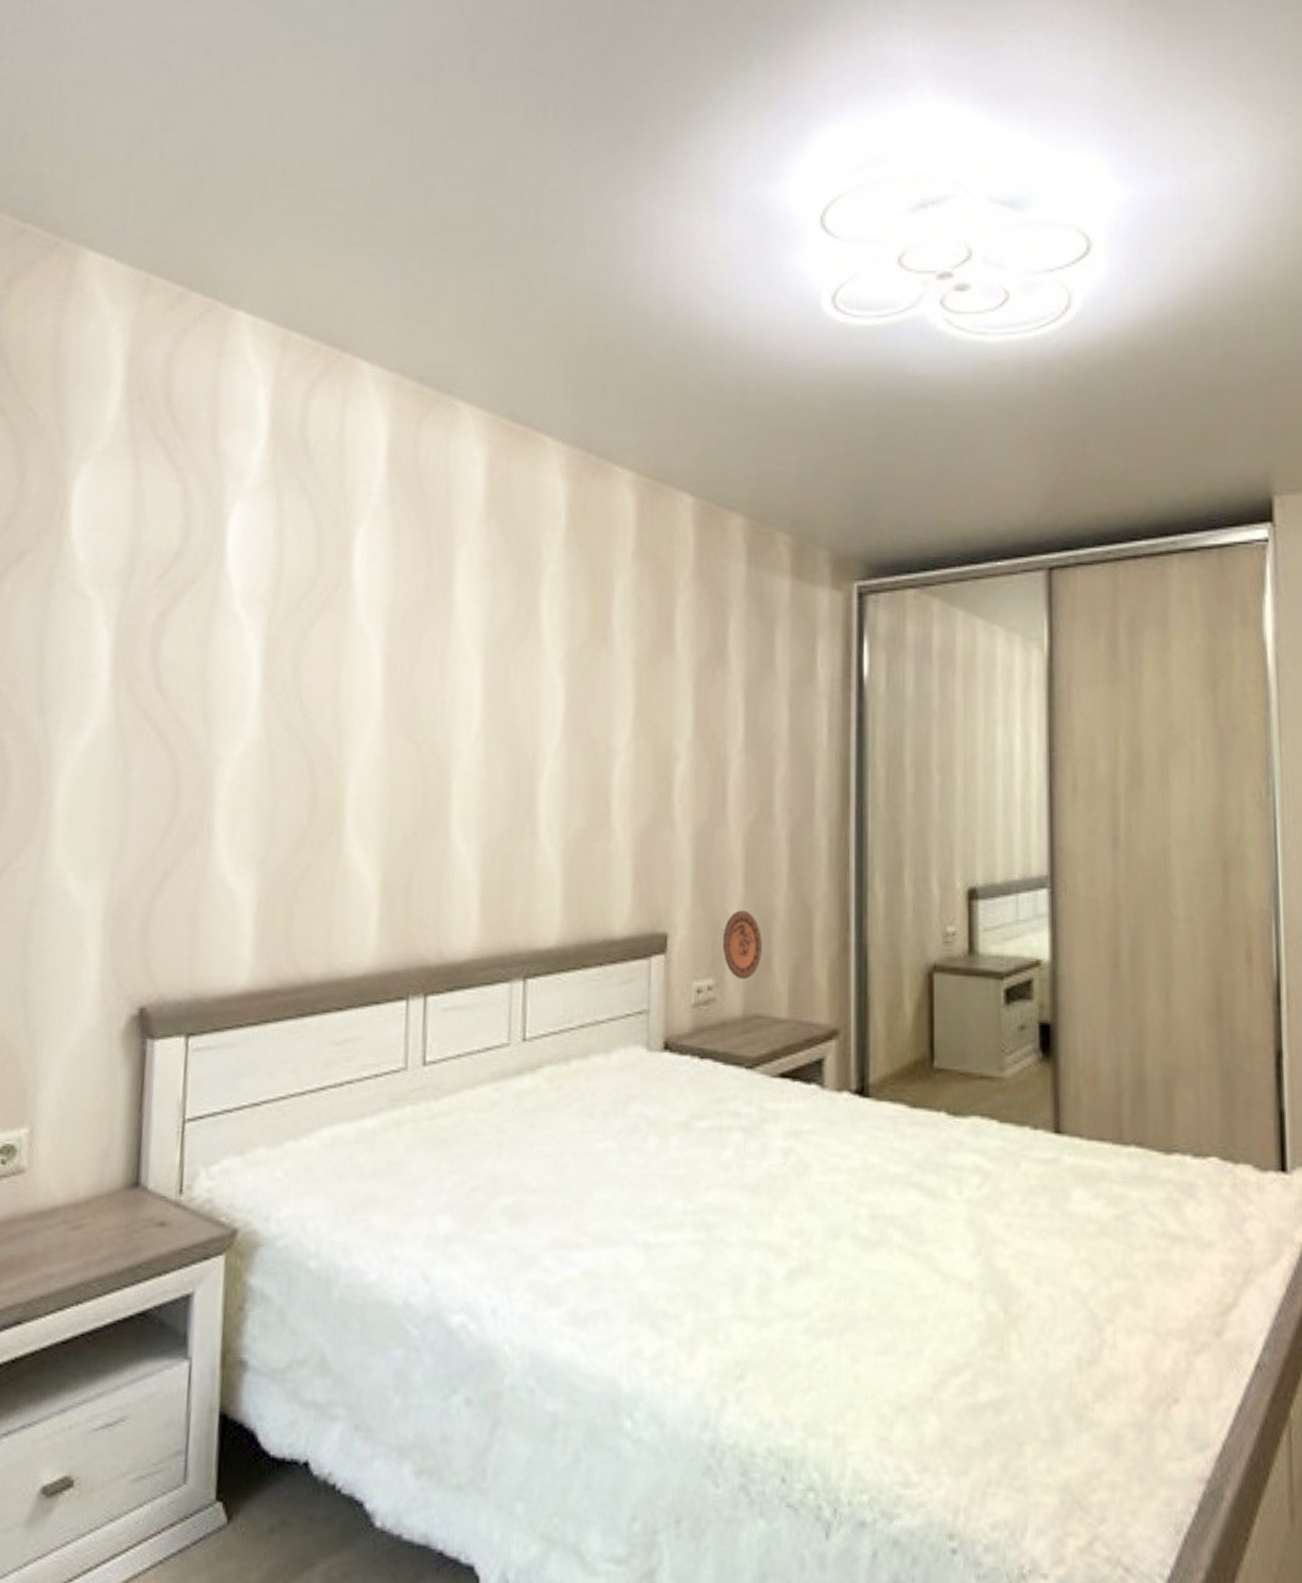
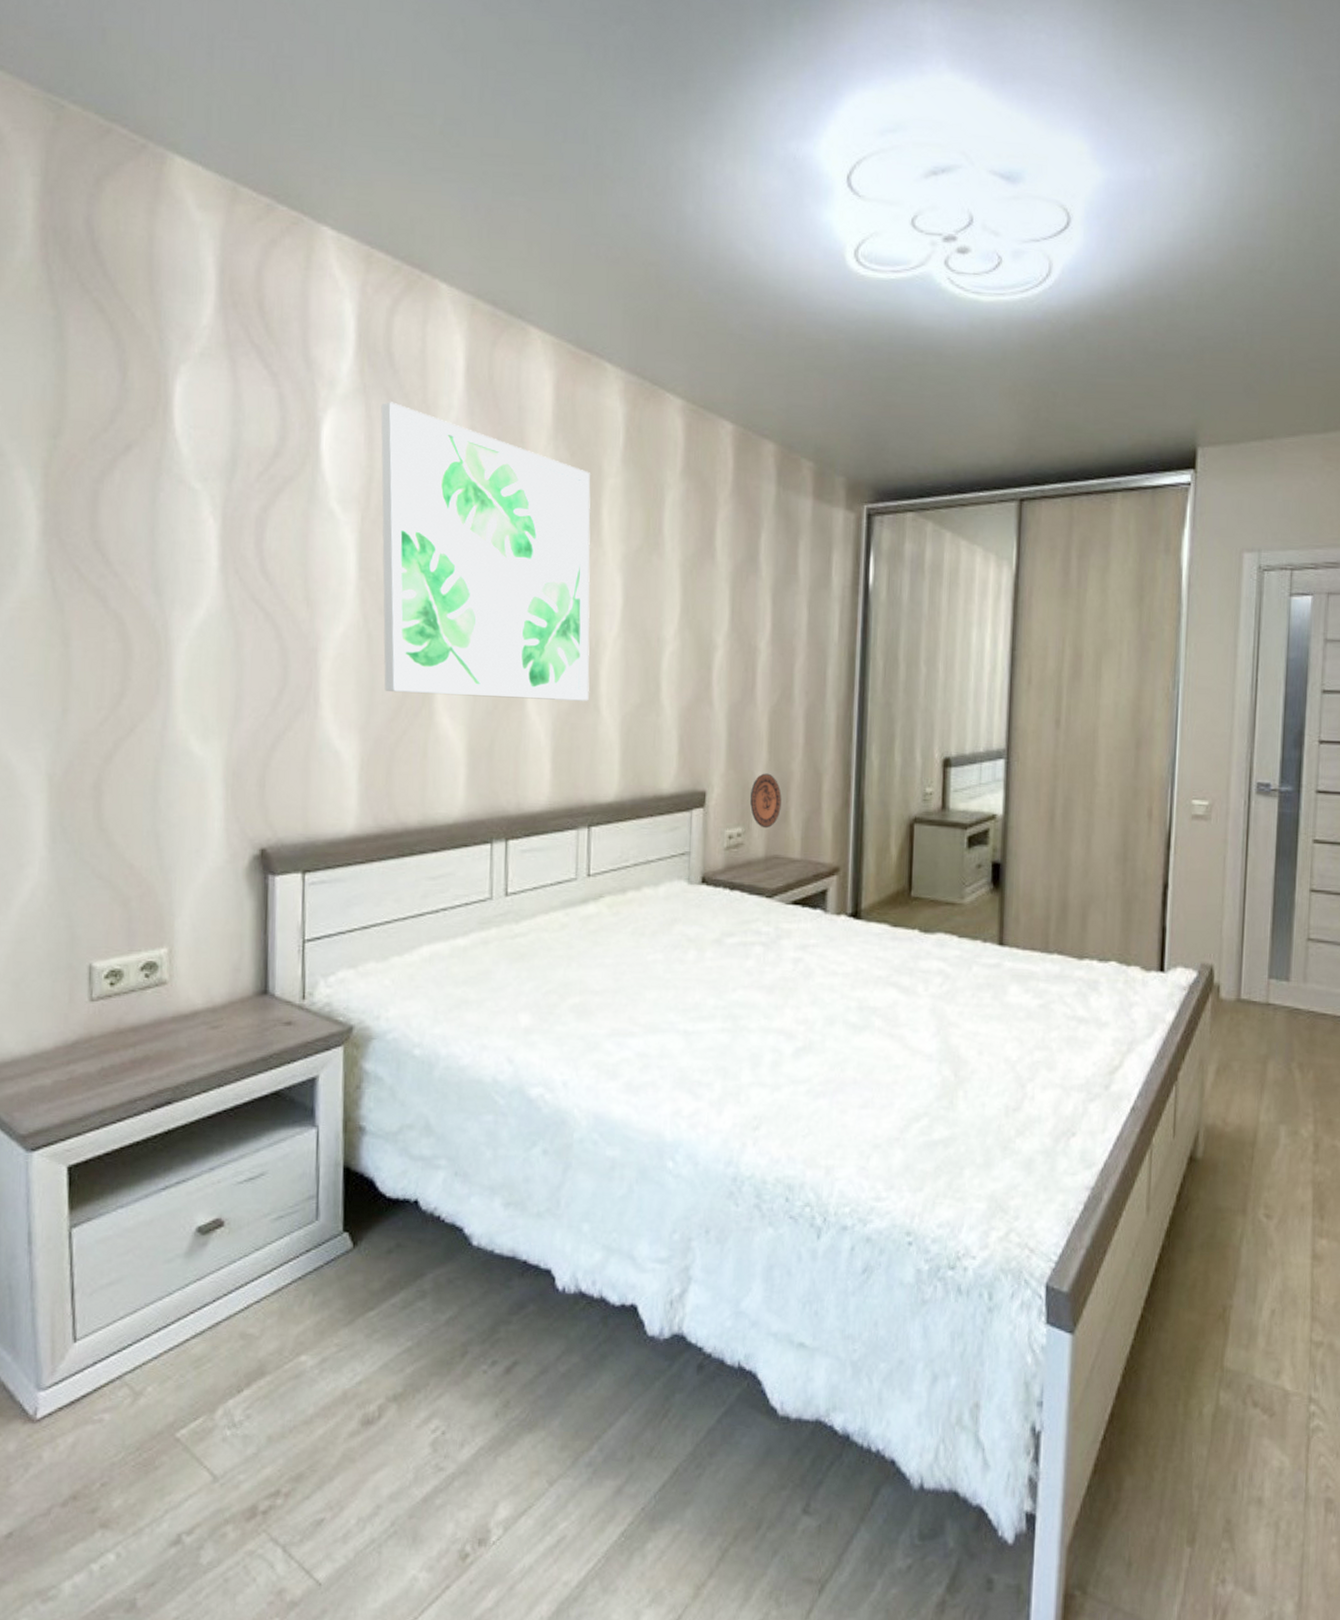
wall art: none [287,492,528,825] -> present [381,402,591,701]

